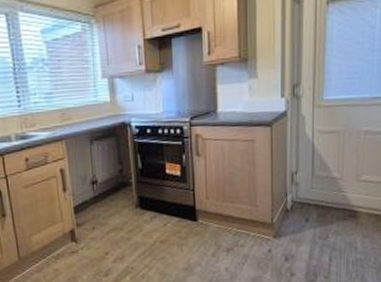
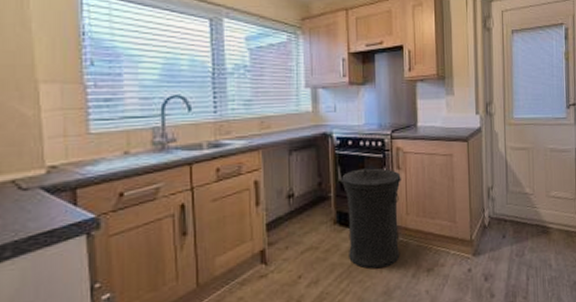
trash can: none [141,155,201,248] -> present [342,168,401,269]

